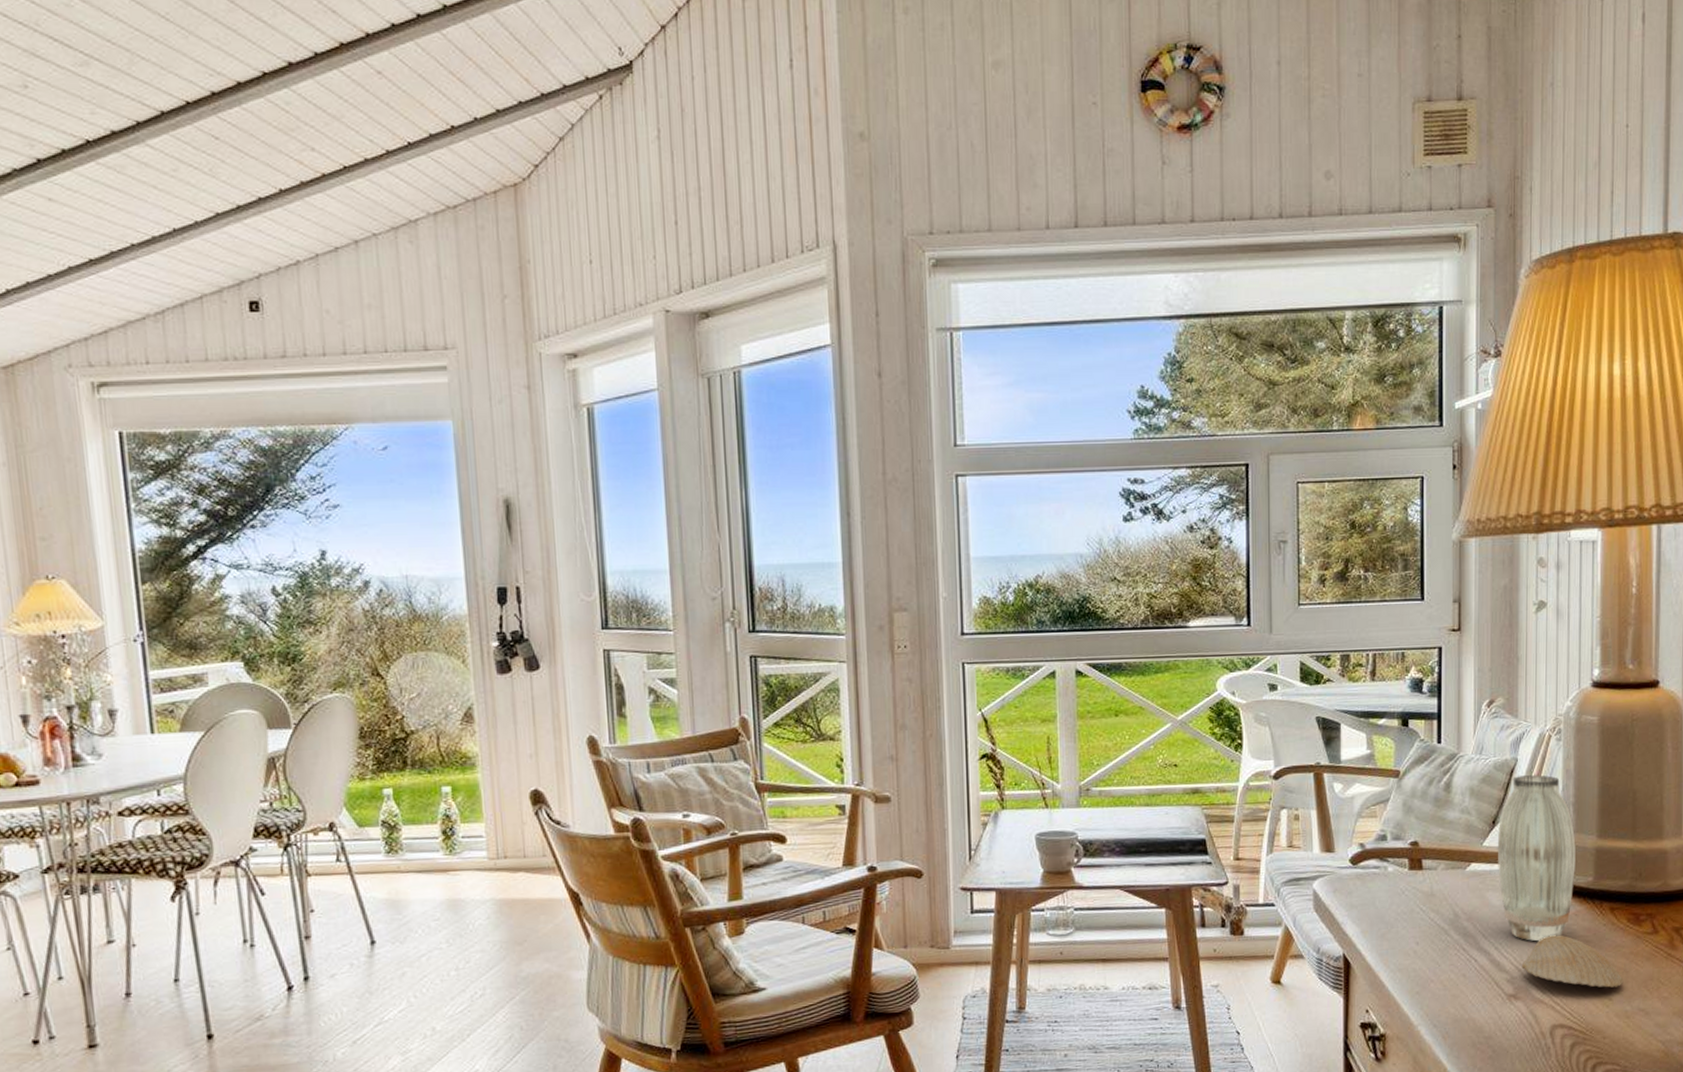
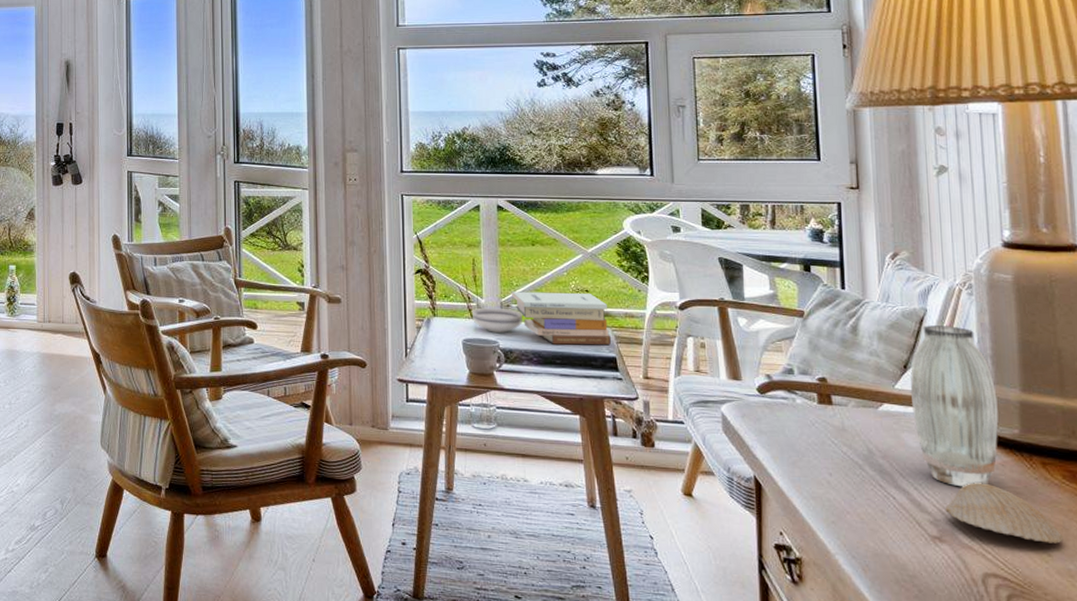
bowl: none [1046,792,1104,824] -> present [471,306,523,334]
books: none [1092,768,1200,831] -> present [512,291,611,345]

